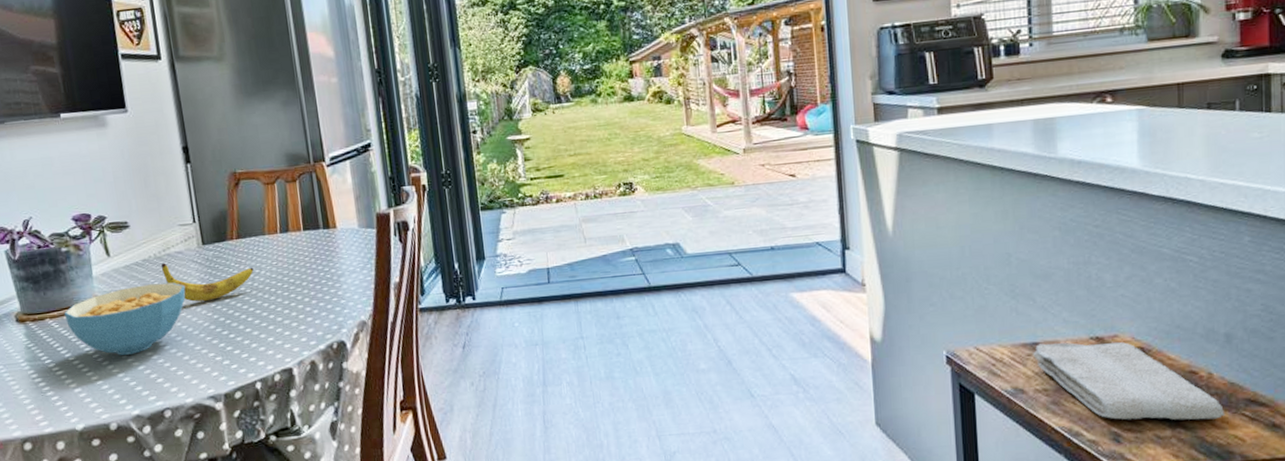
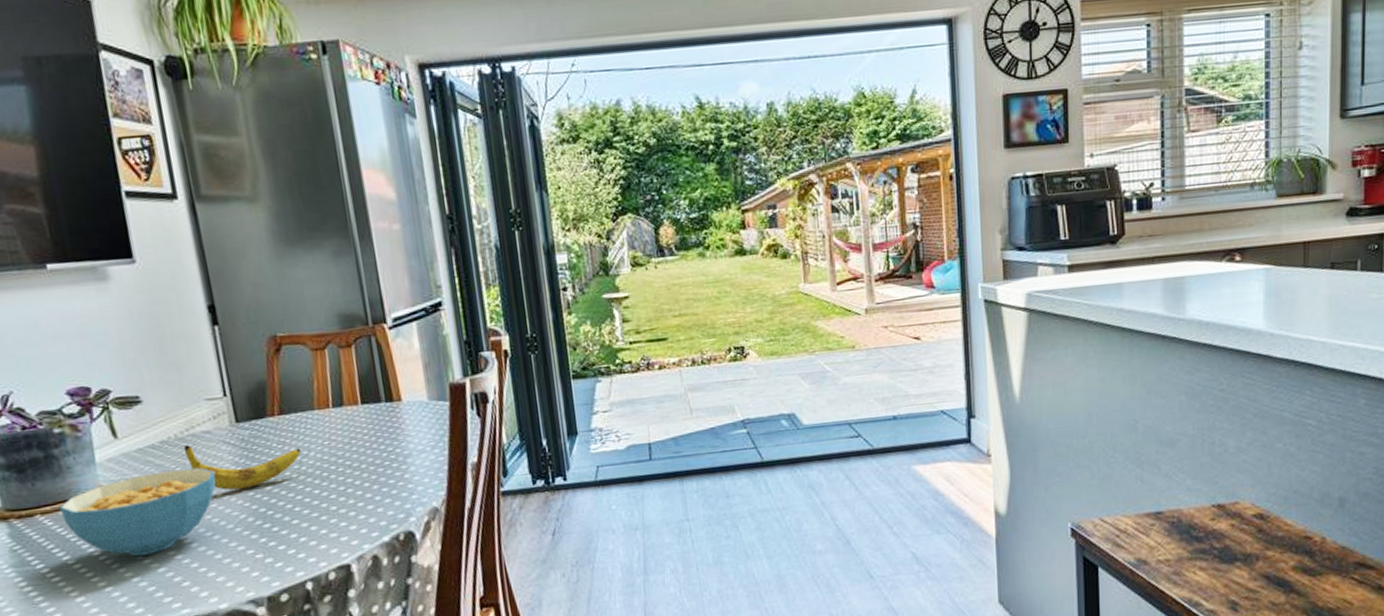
washcloth: present [1033,342,1225,420] -> none [1156,509,1336,588]

